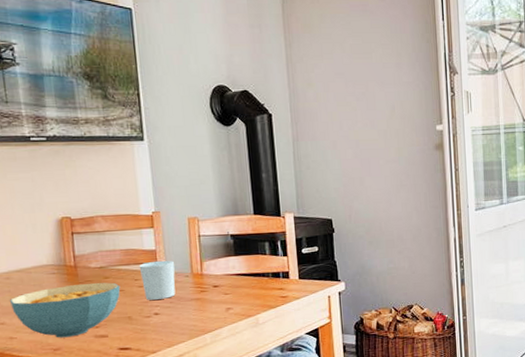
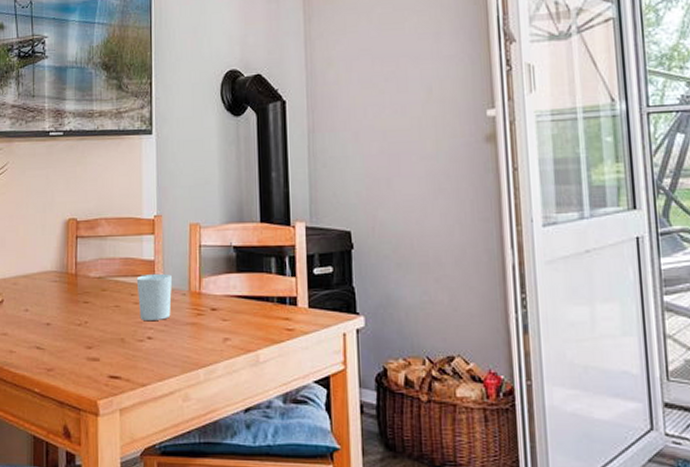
cereal bowl: present [9,282,121,338] -> none [13,294,116,357]

